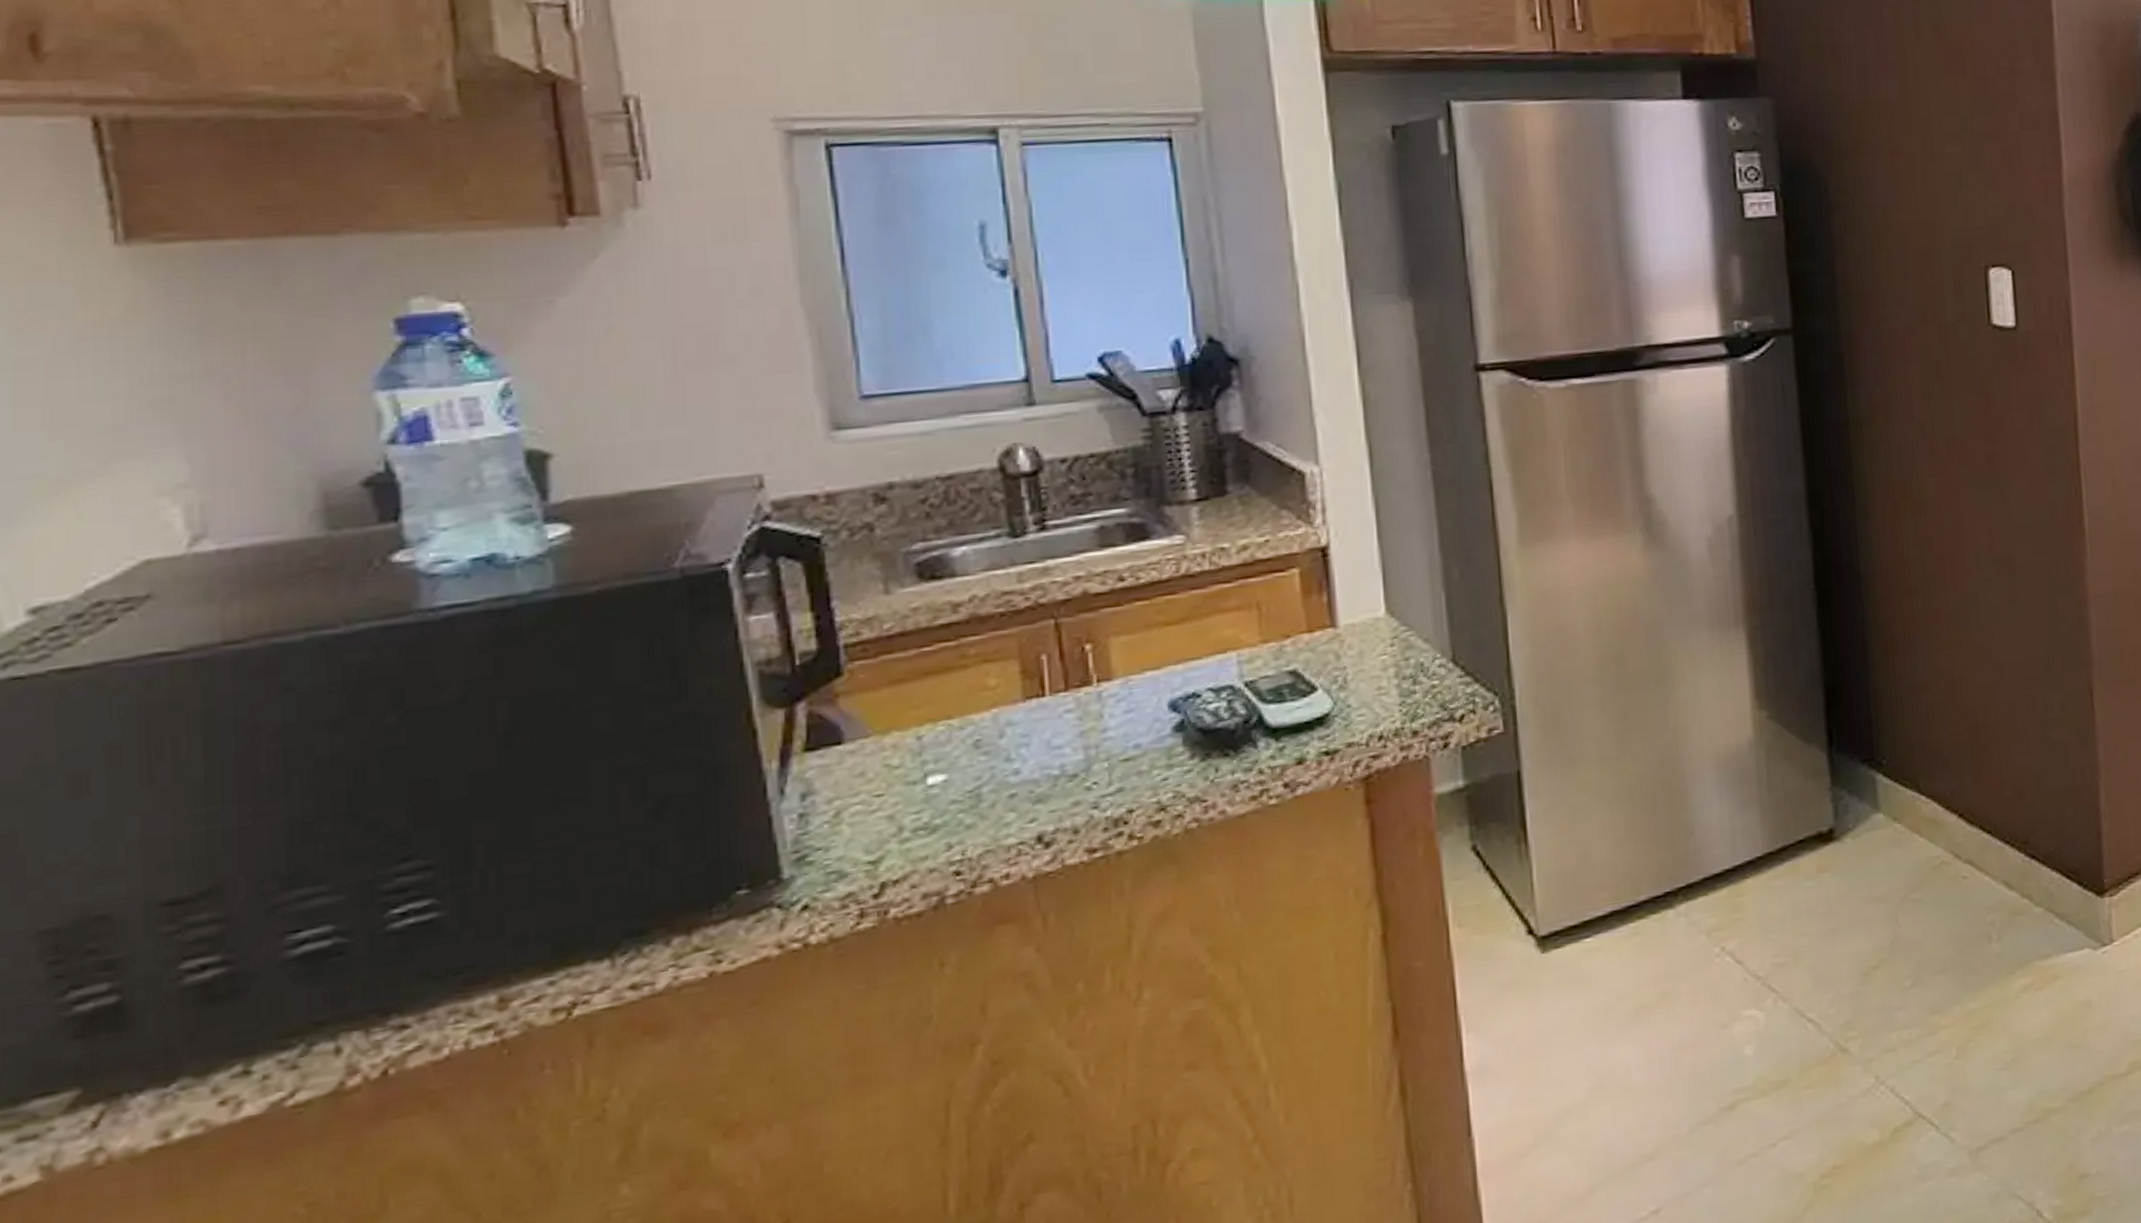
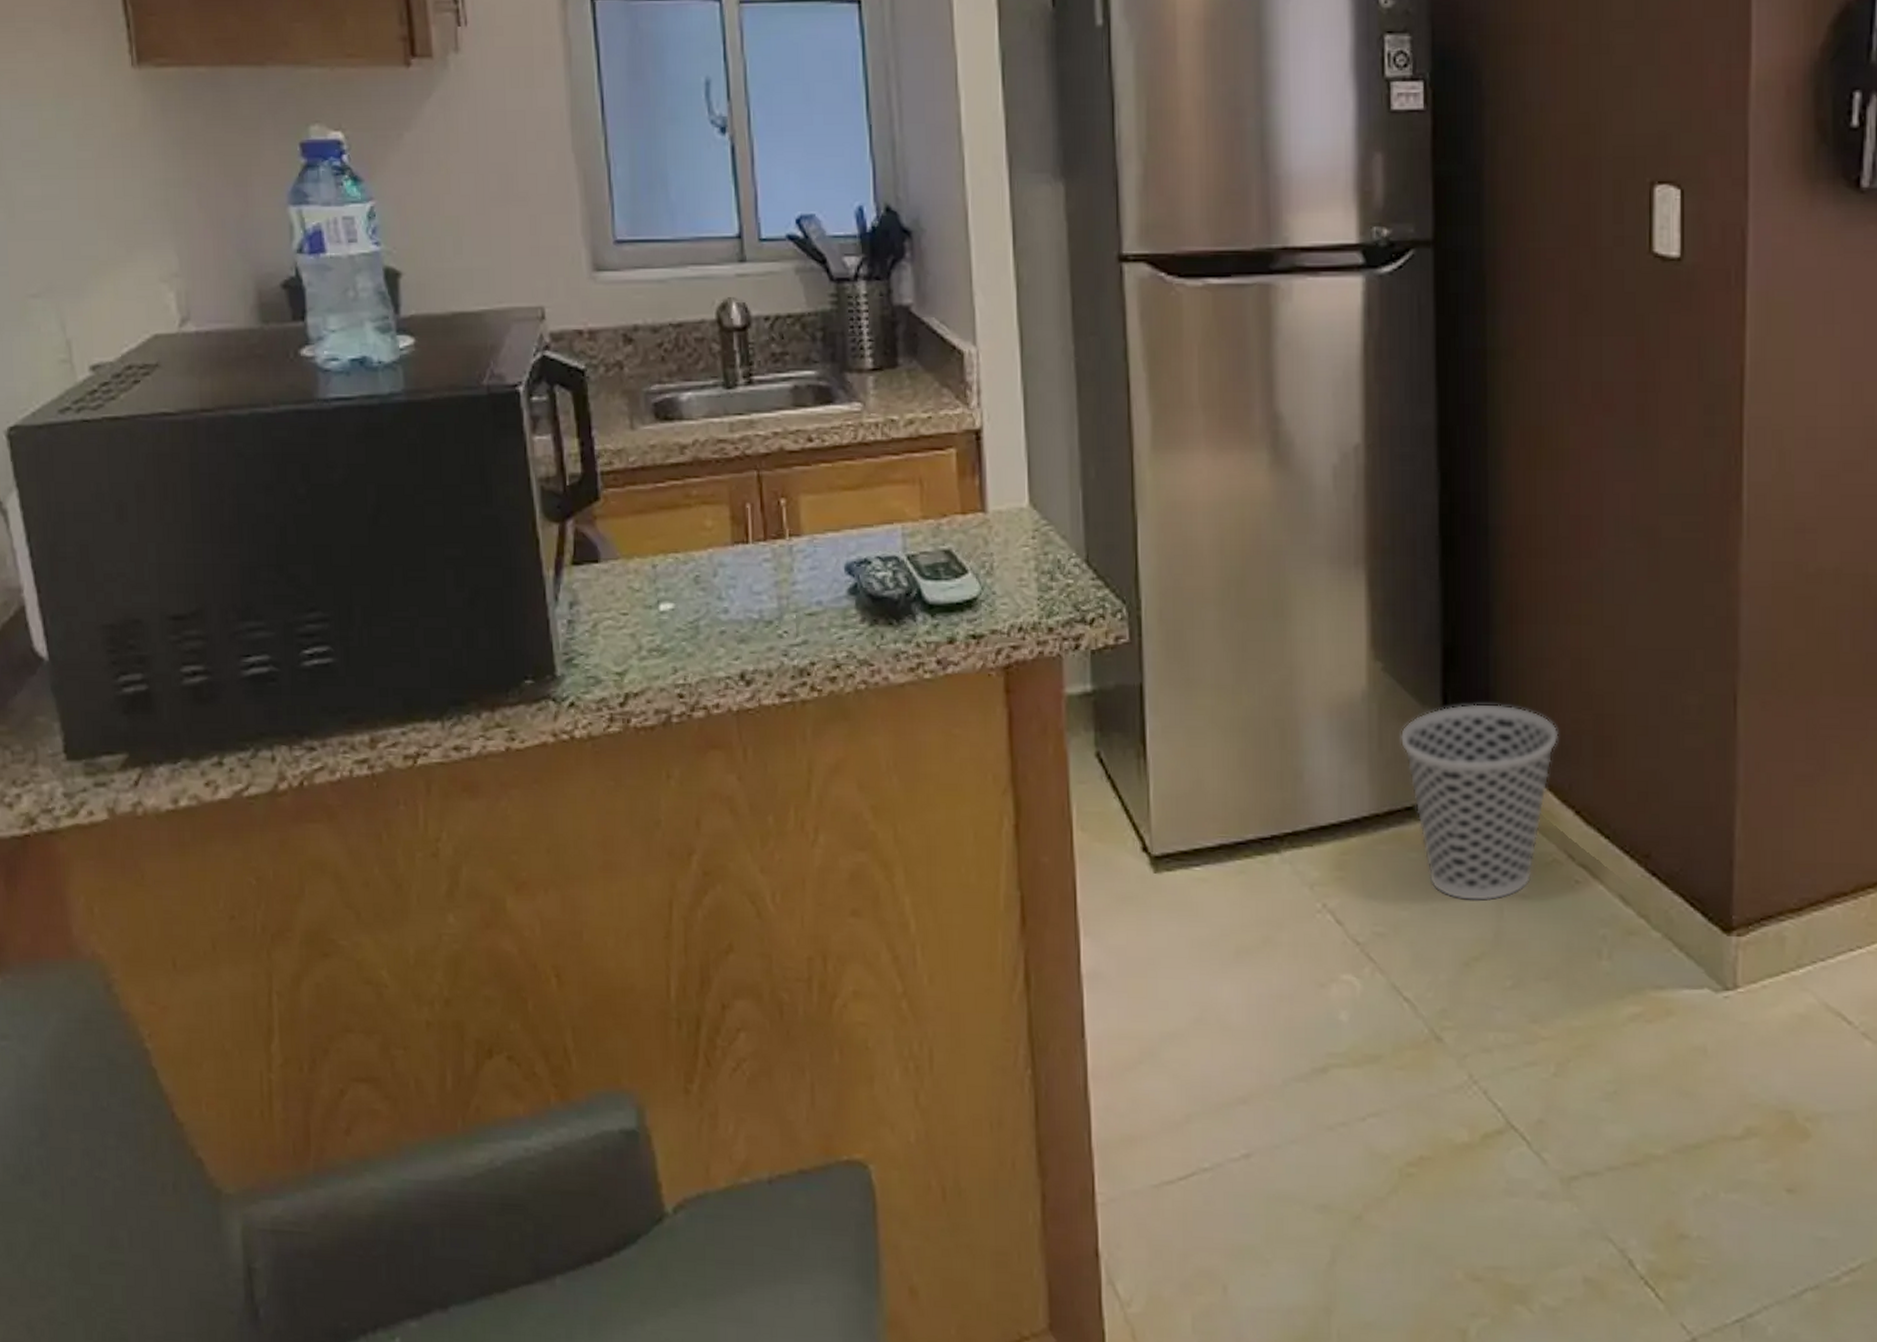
wastebasket: none [1788,730,1939,917] -> present [1400,704,1559,902]

